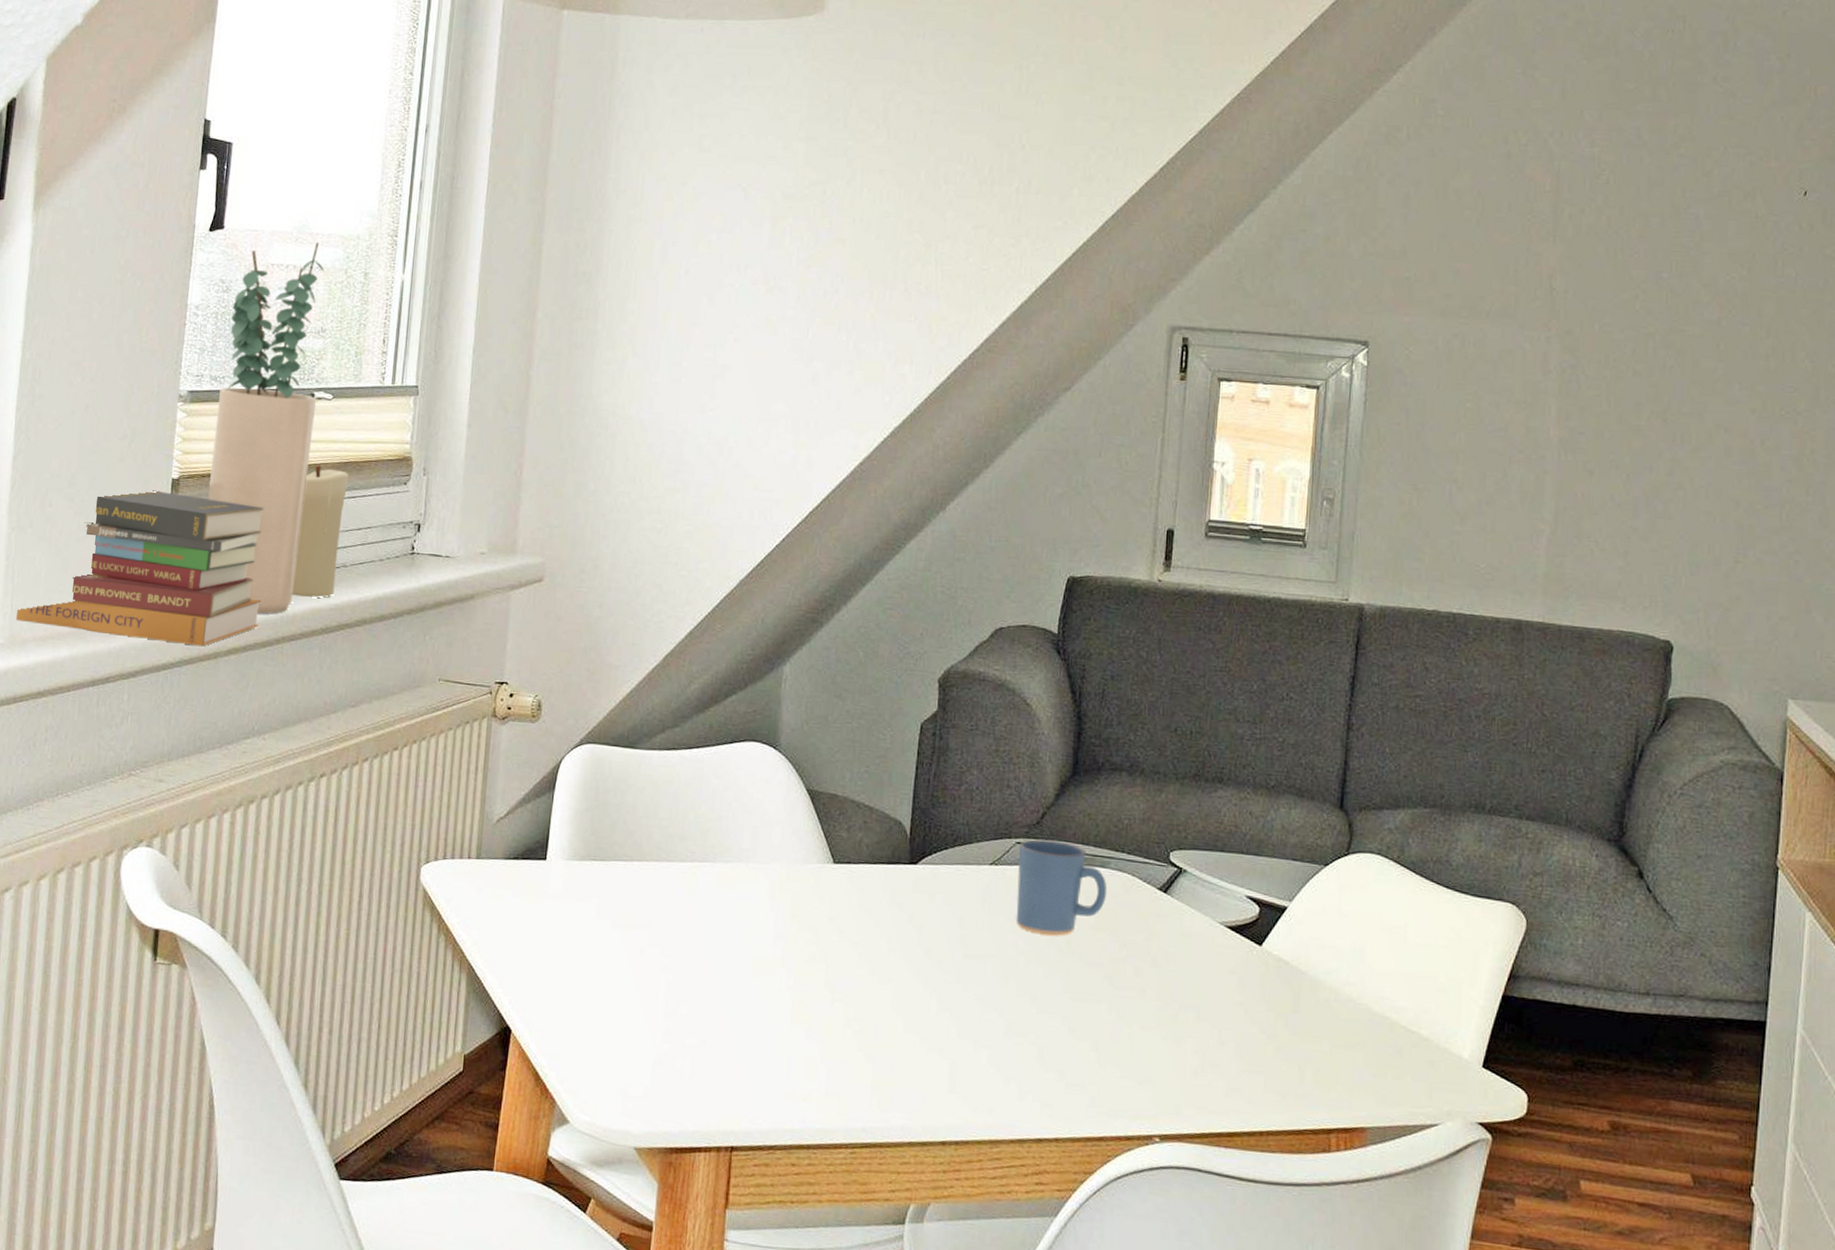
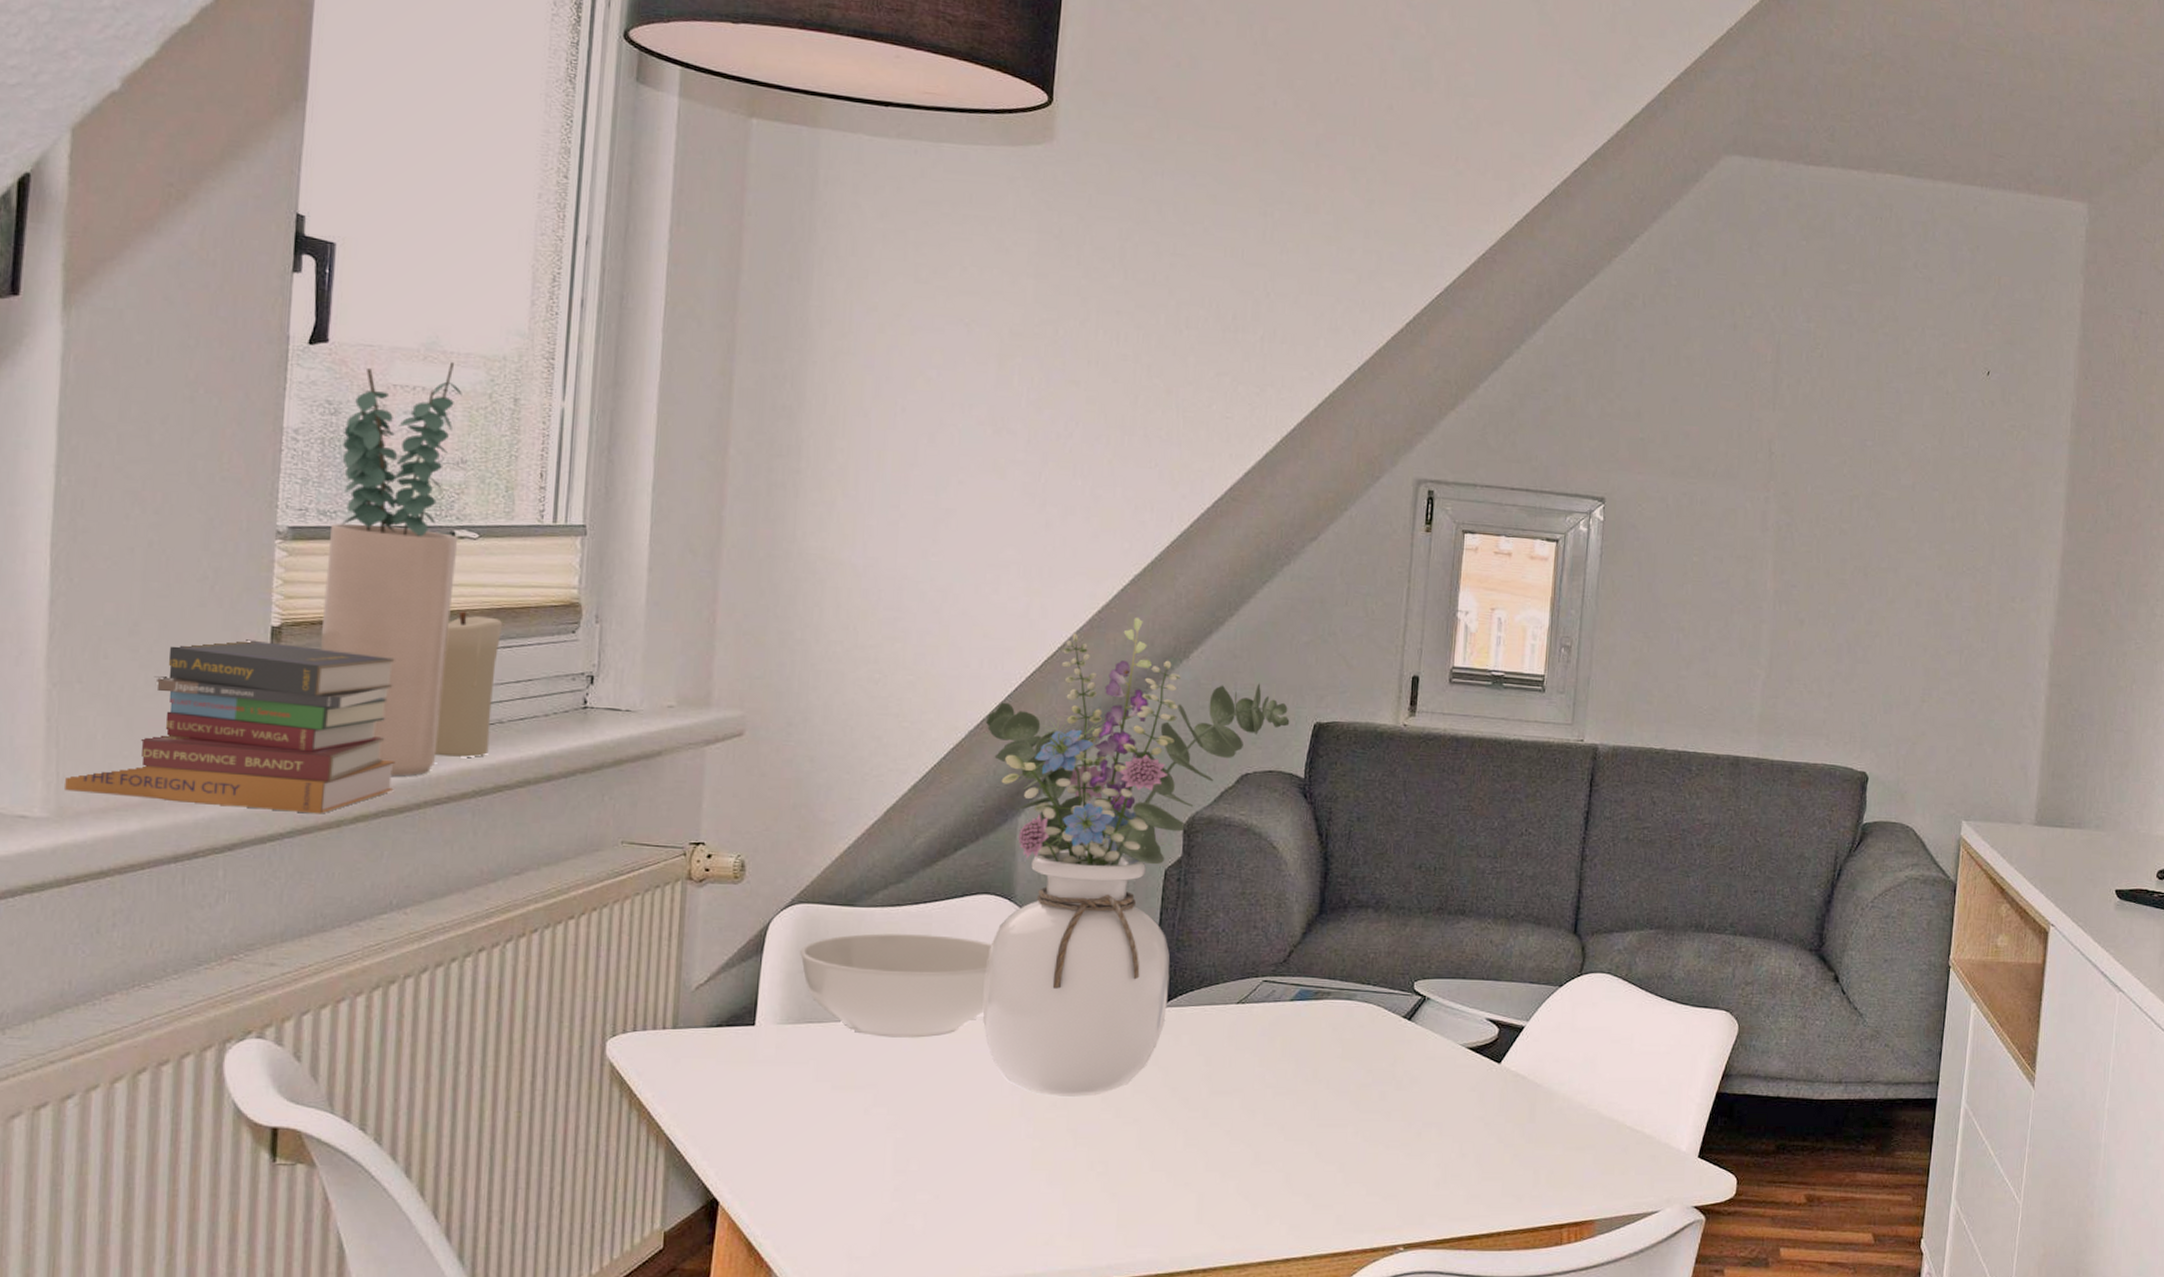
bowl: none [587,776,758,881] -> present [800,933,992,1038]
bouquet: none [748,468,1044,952] -> present [983,617,1290,1097]
mug: present [1016,839,1108,935] -> none [1263,977,1354,1067]

